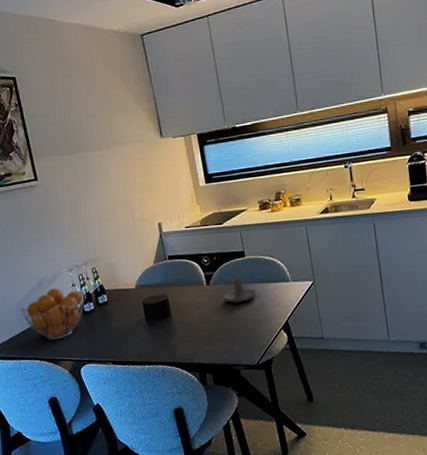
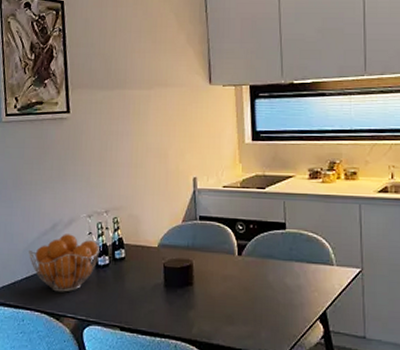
candle holder: present [224,278,256,303] -> none [256,253,293,282]

